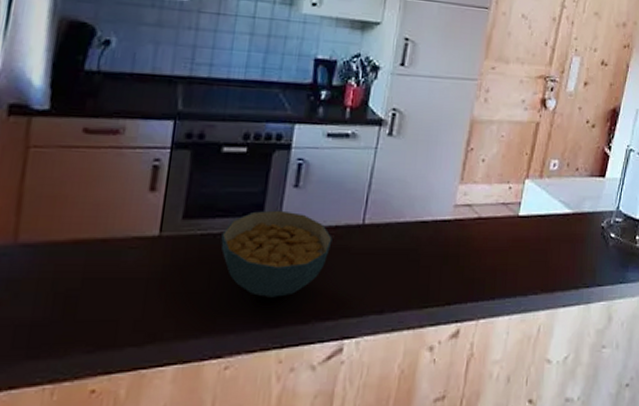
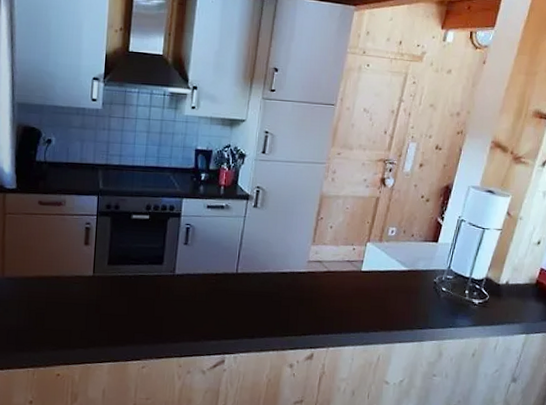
cereal bowl: present [220,210,333,297] -> none [135,260,214,322]

